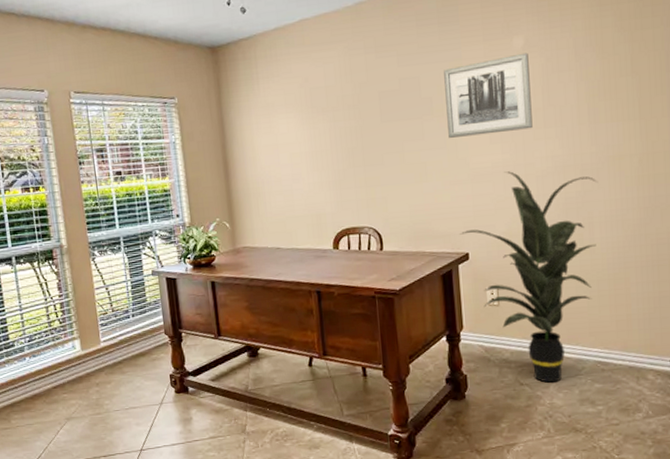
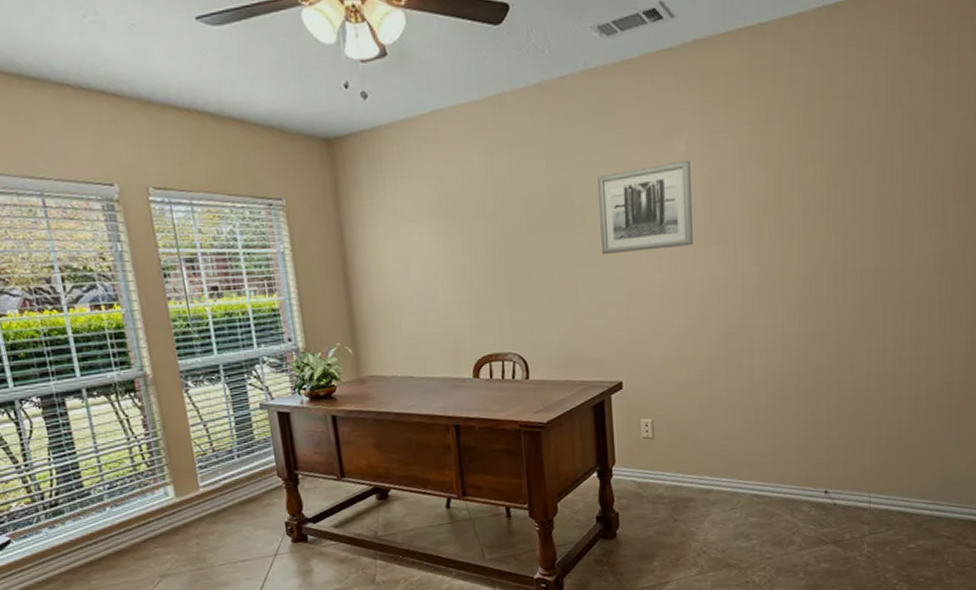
indoor plant: present [460,171,597,383] -> none [613,292,758,518]

